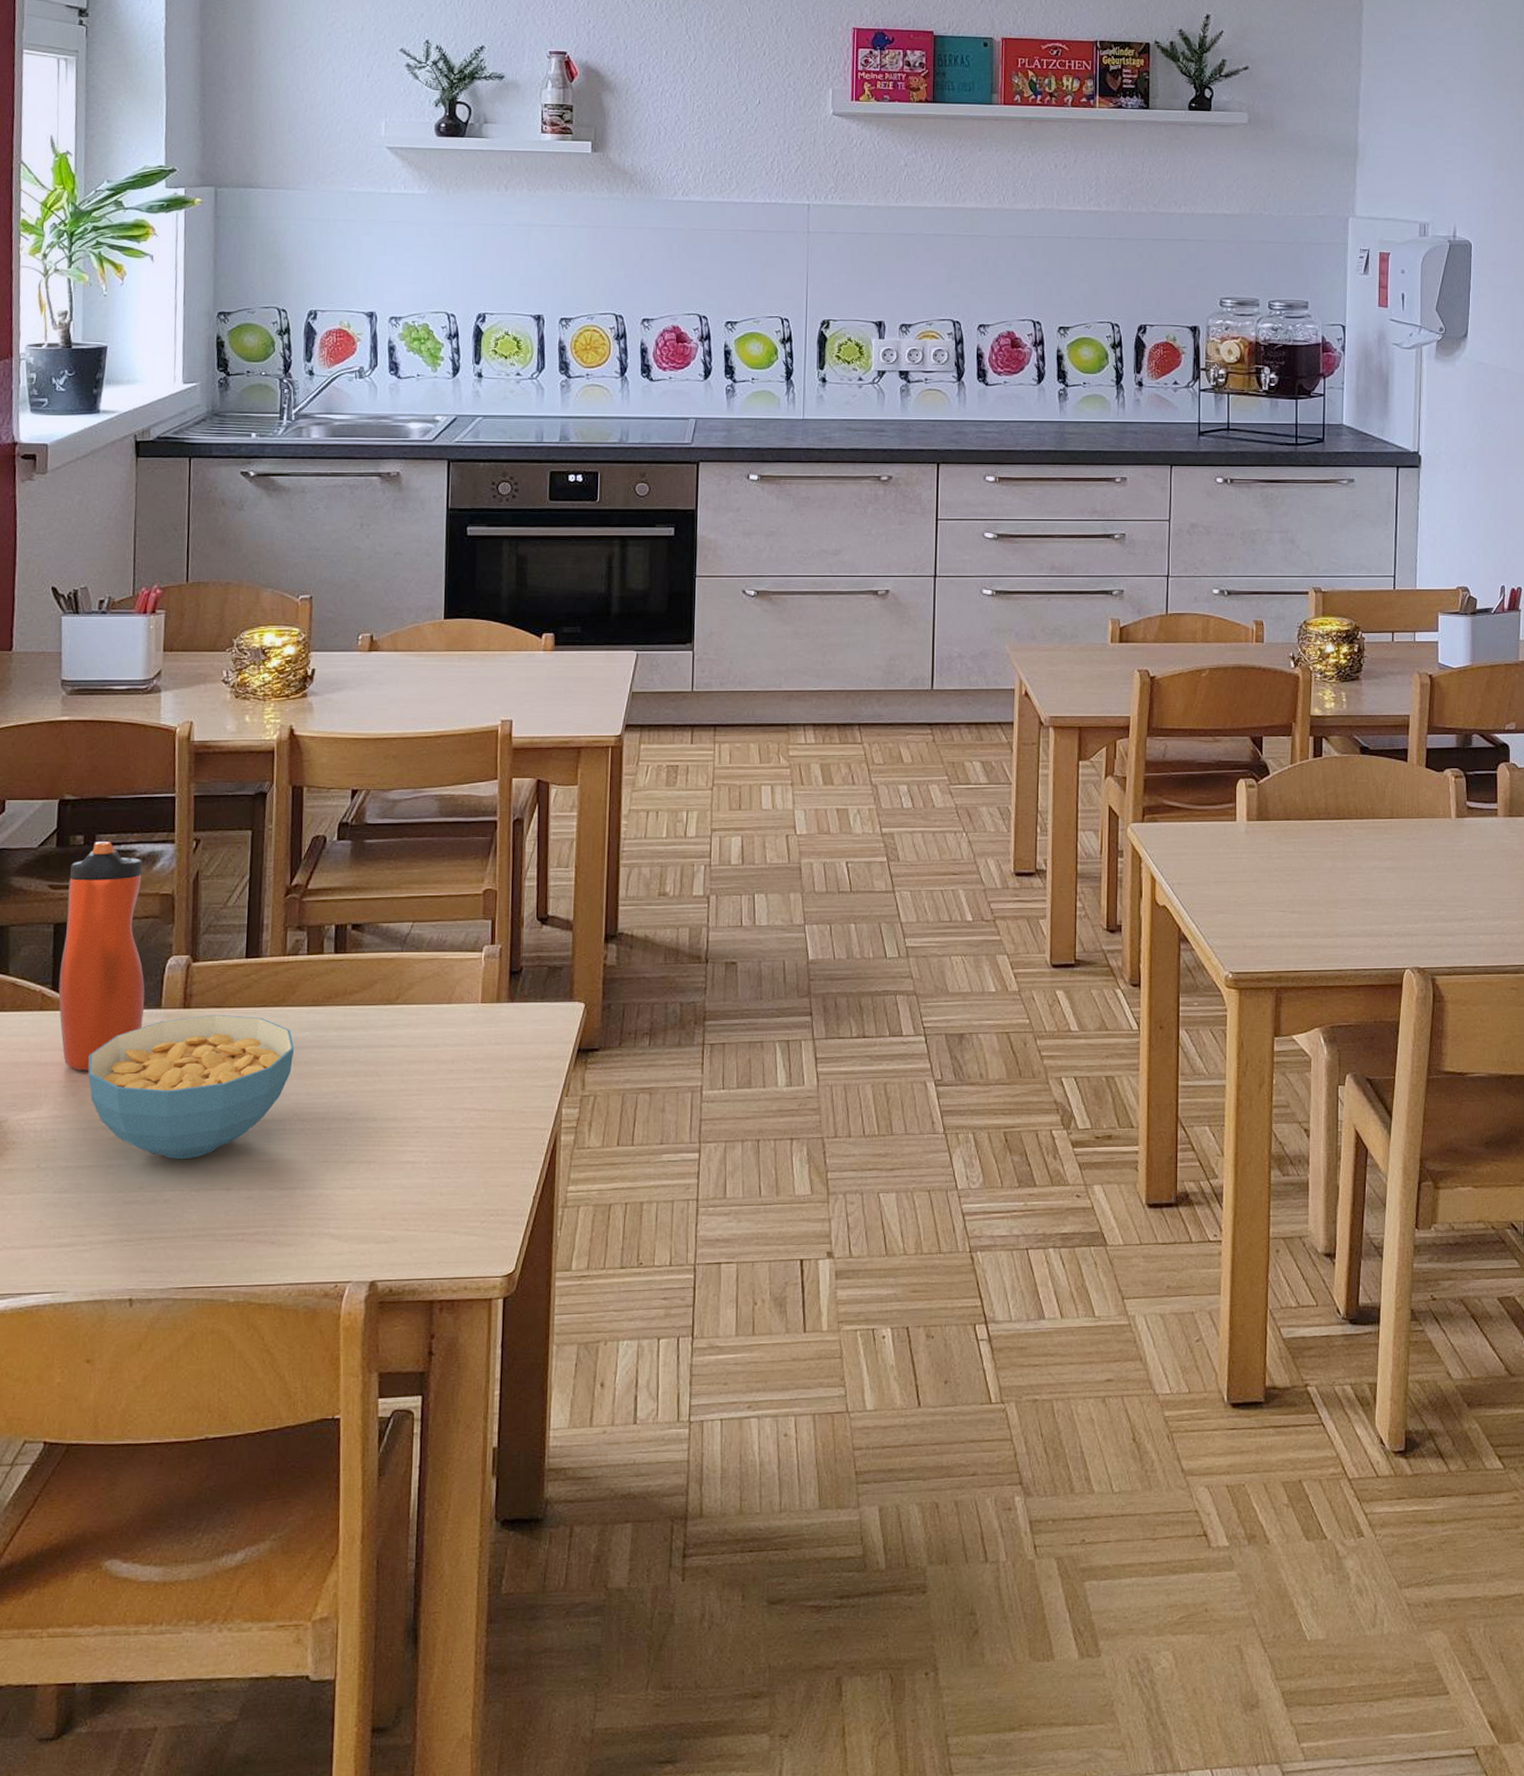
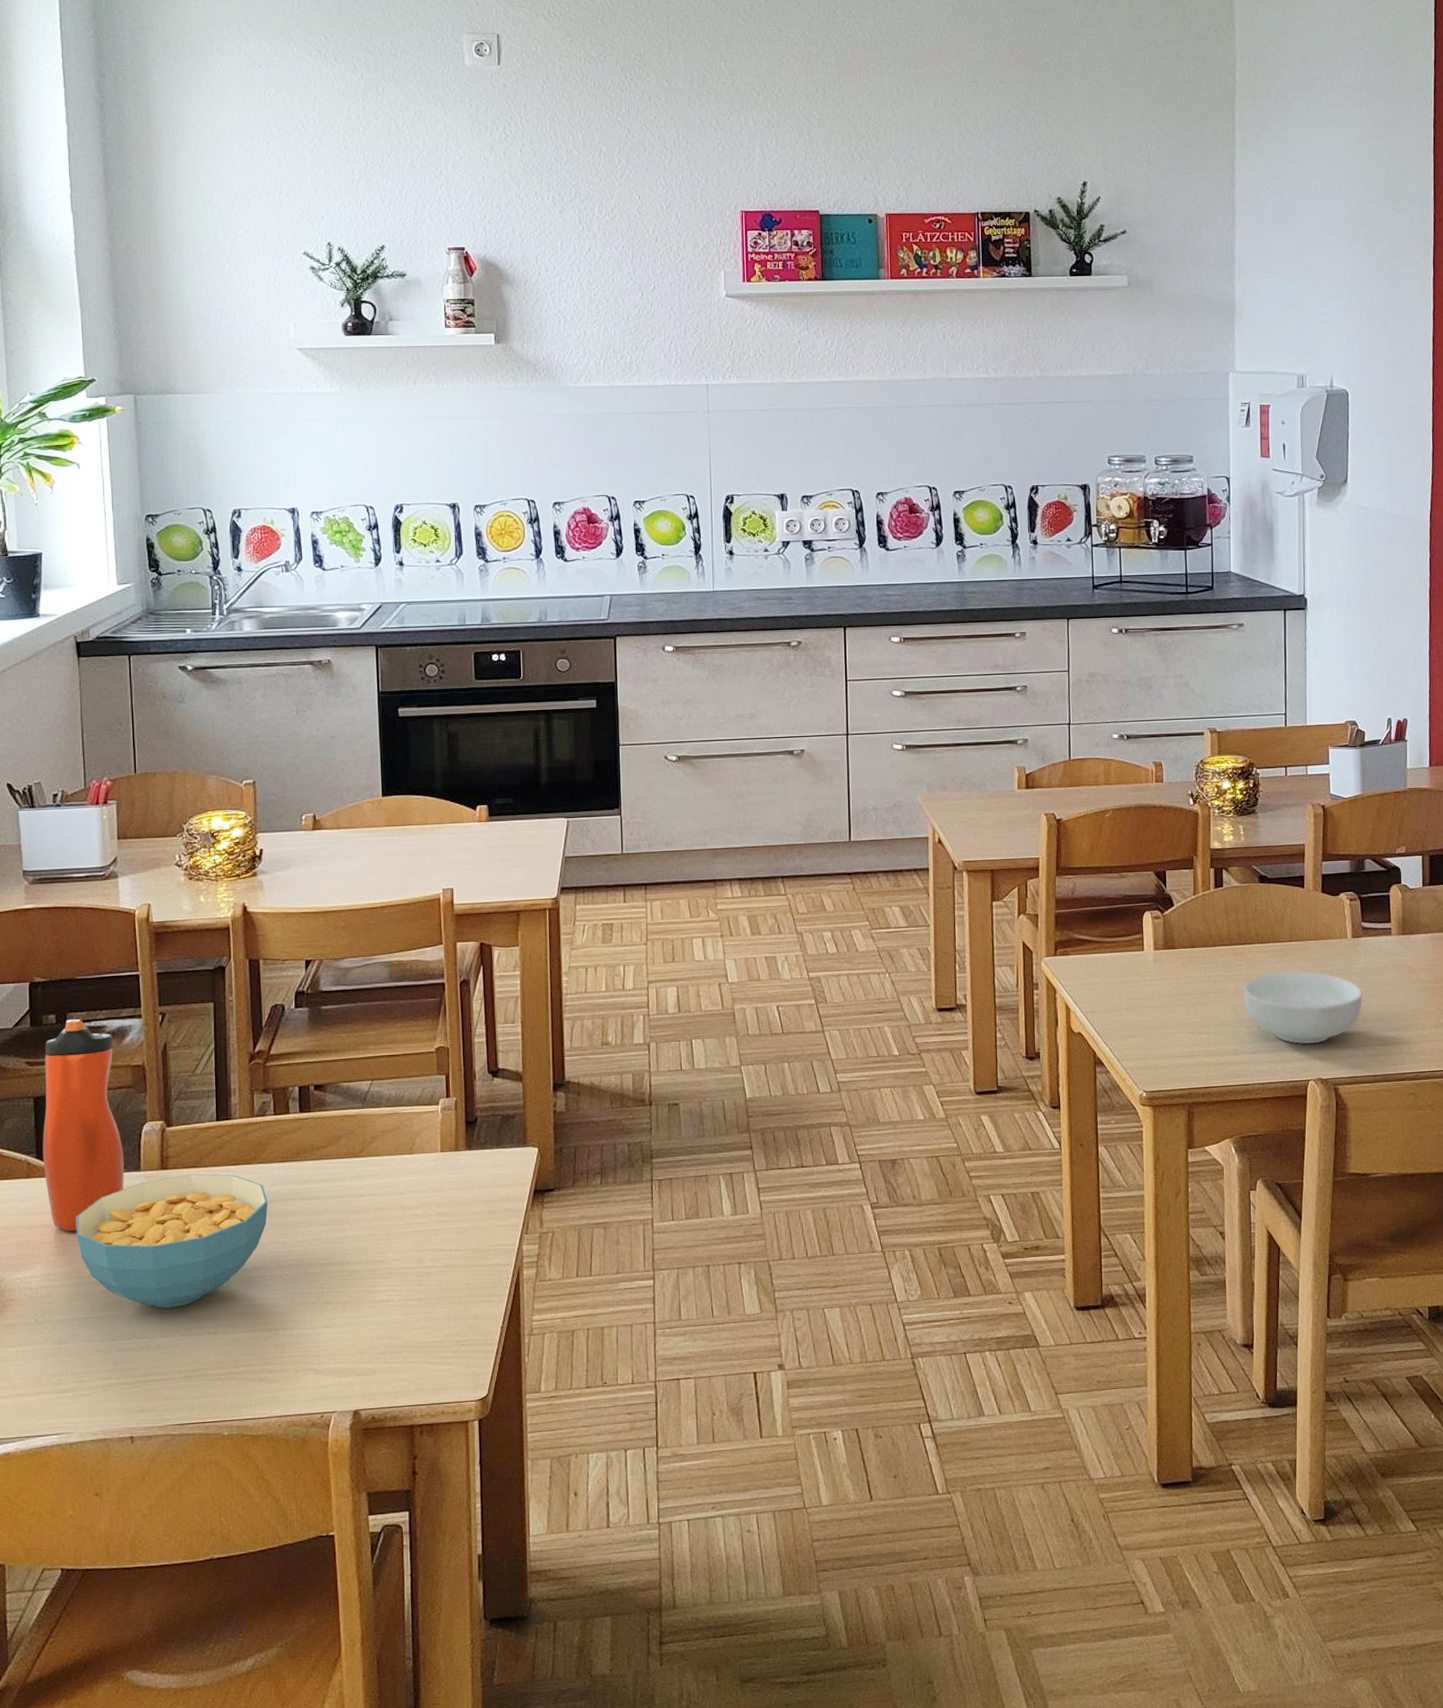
cereal bowl: none [1339,850,1465,930] -> present [1243,971,1363,1045]

